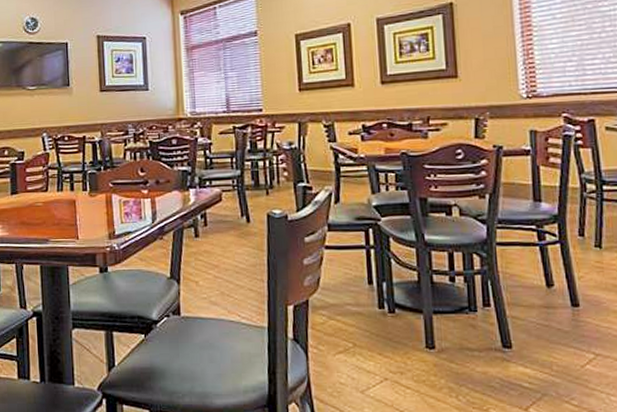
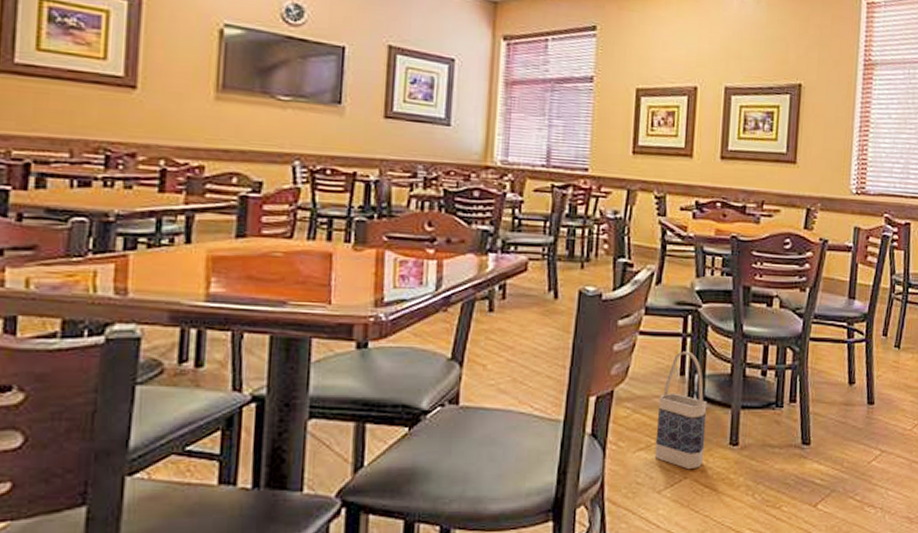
bag: none [351,262,402,372] -> present [654,351,707,470]

